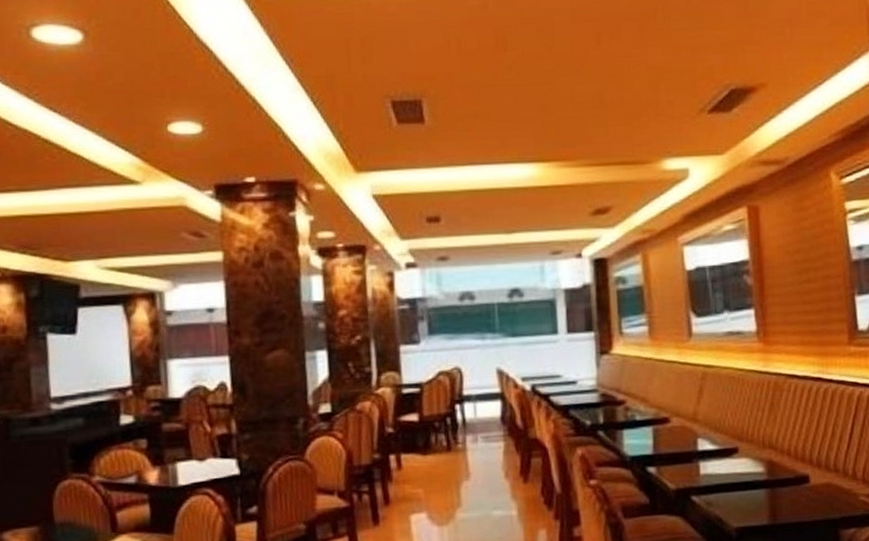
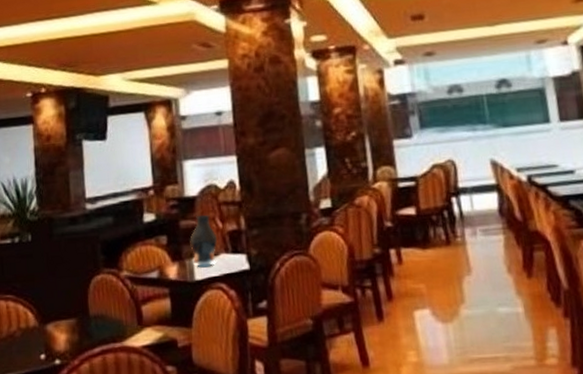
vase: none [173,418,205,474] -> present [190,215,218,269]

